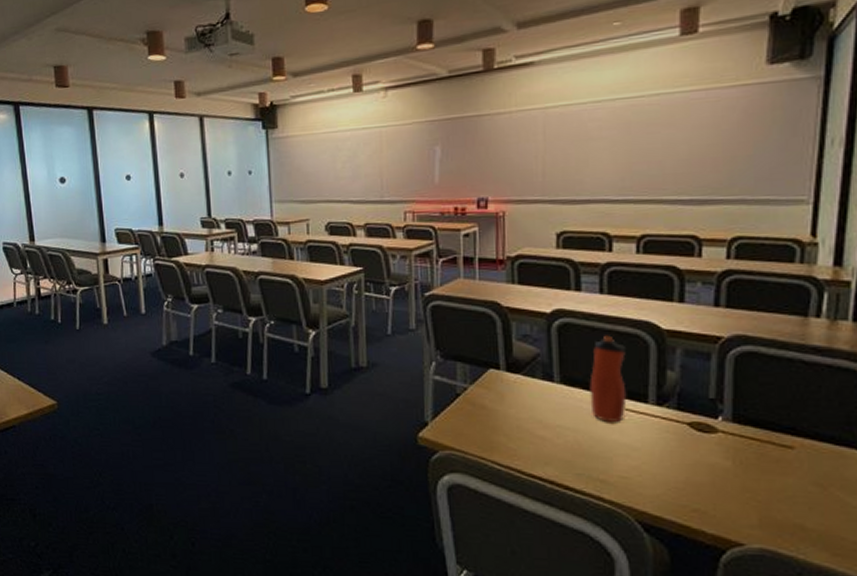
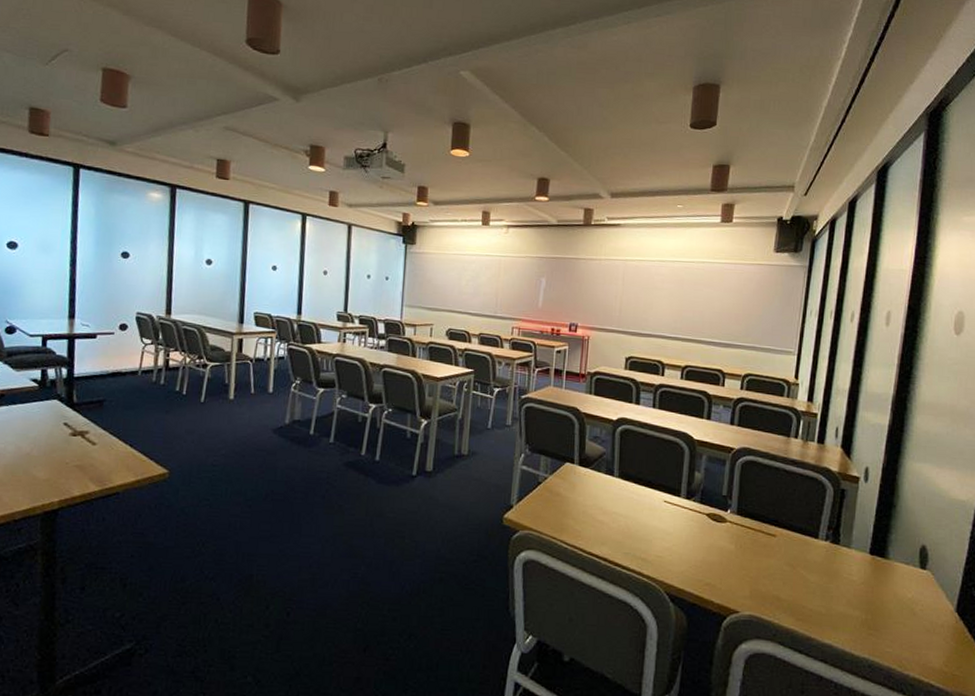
water bottle: present [589,335,627,422] -> none [639,441,668,511]

